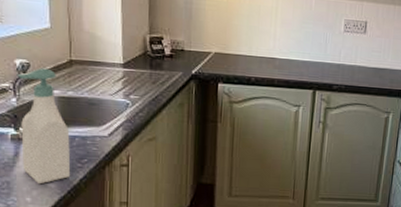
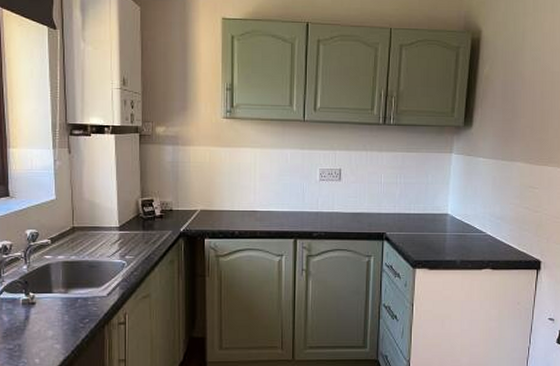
soap bottle: present [17,68,71,184] -> none [27,236,74,346]

